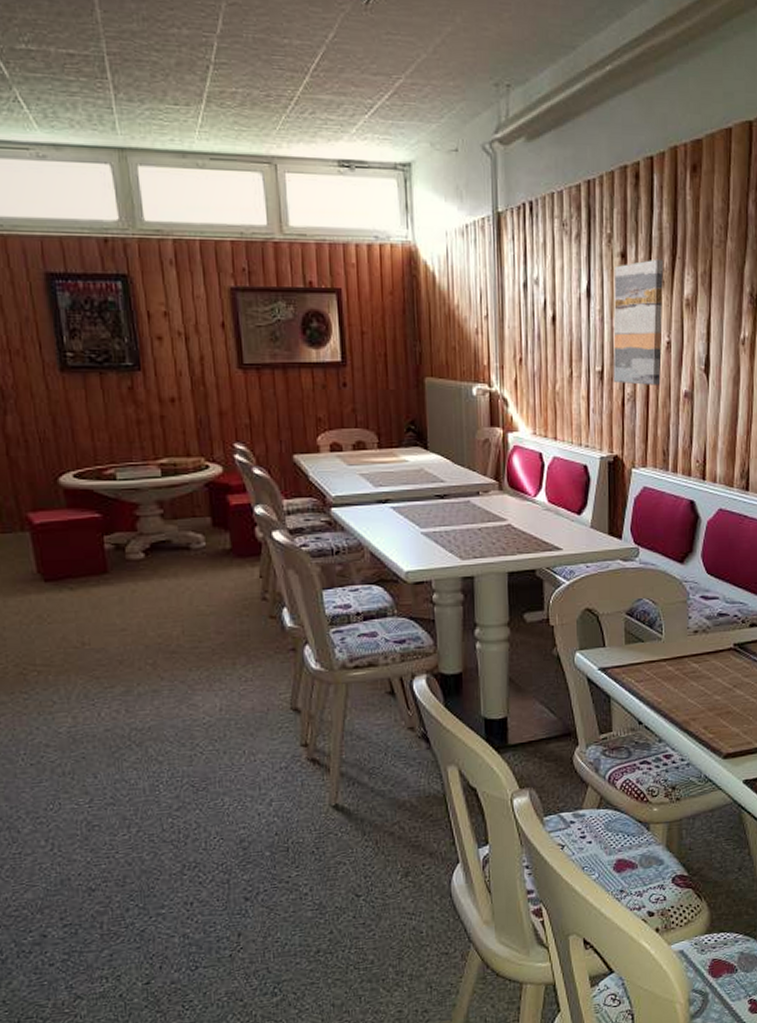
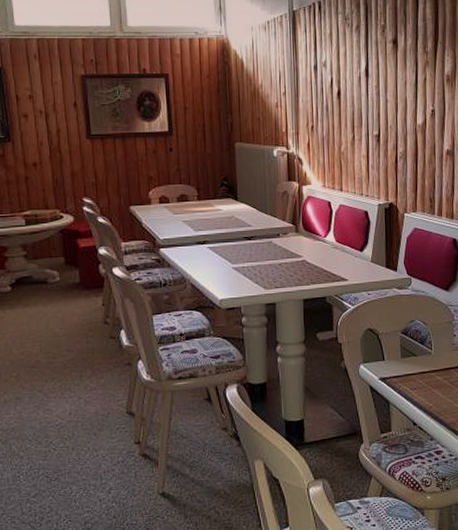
wall art: present [613,258,664,385] -> none [387,44,428,145]

